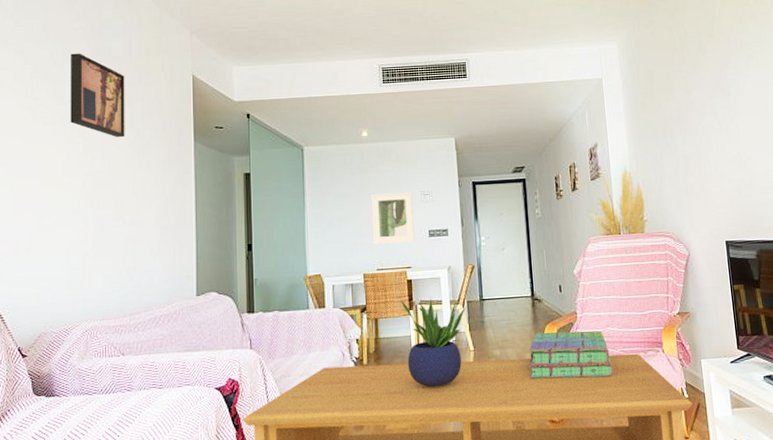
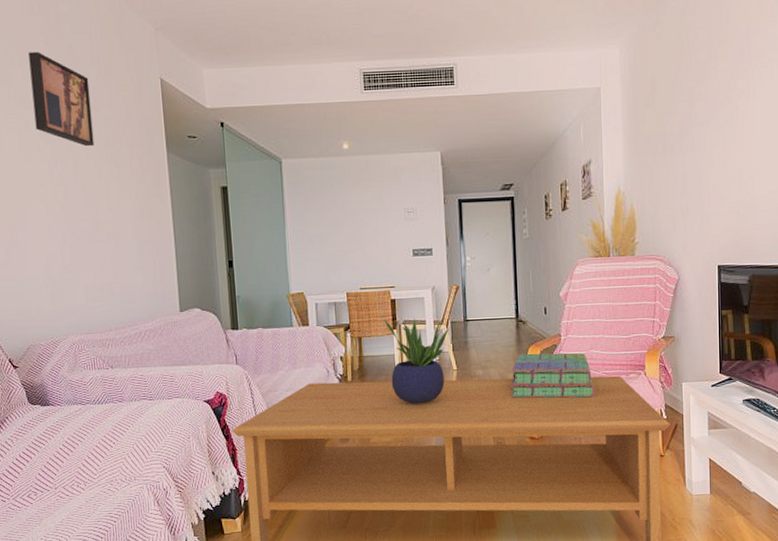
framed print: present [371,191,415,245] -> none [353,208,398,263]

